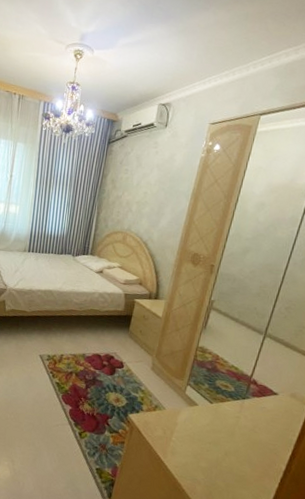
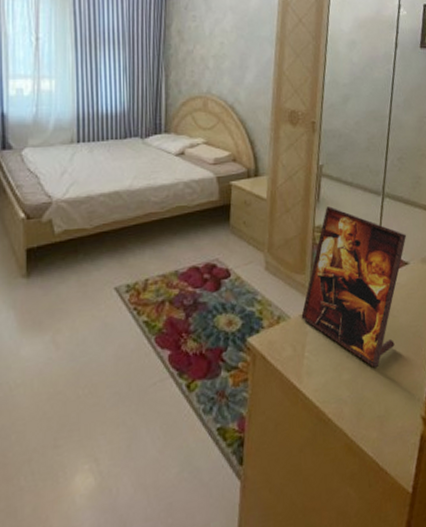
picture frame: none [174,334,281,466] -> present [301,206,407,367]

